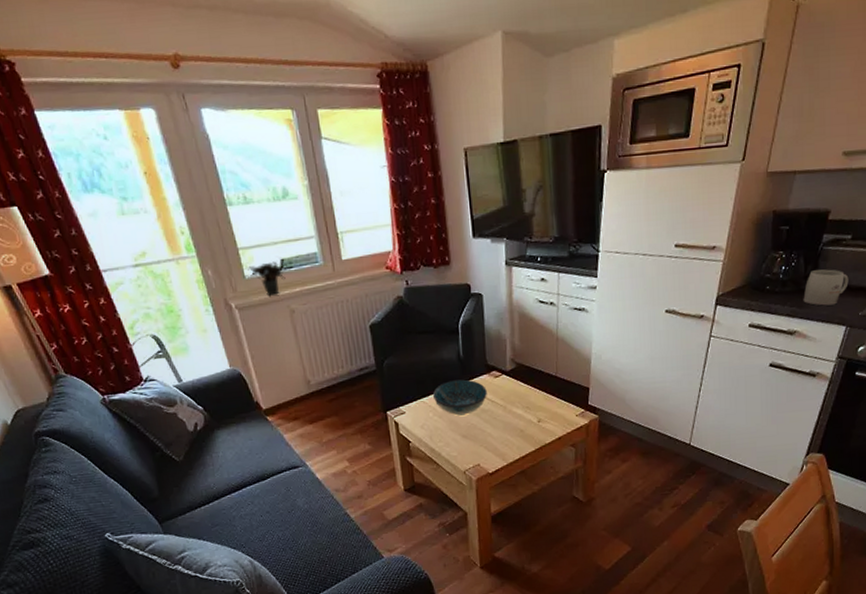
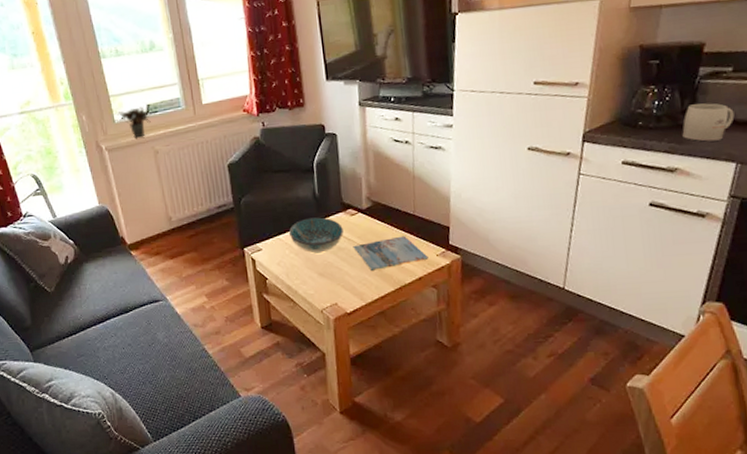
magazine: none [496,397,568,432] -> present [353,236,429,271]

